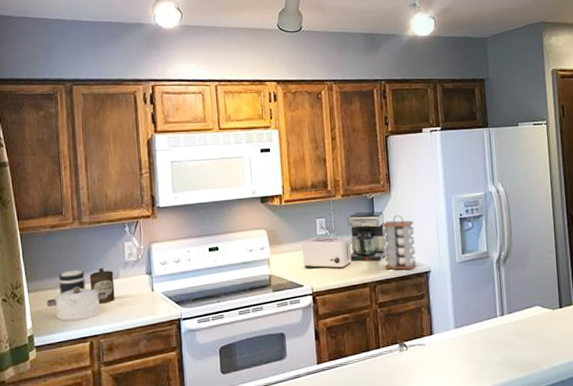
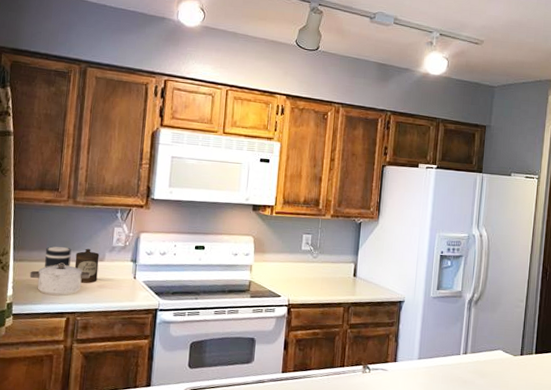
toaster: present [302,236,352,270] -> none [284,250,333,287]
coffee maker: present [347,211,388,262] -> none [330,234,371,285]
spice rack: present [382,215,416,270] -> none [361,242,396,297]

